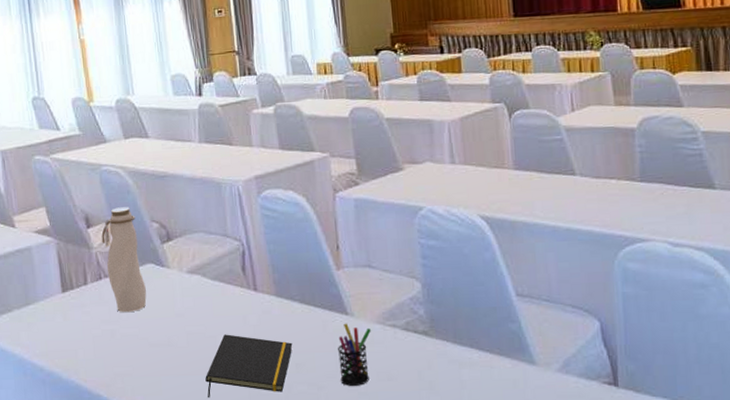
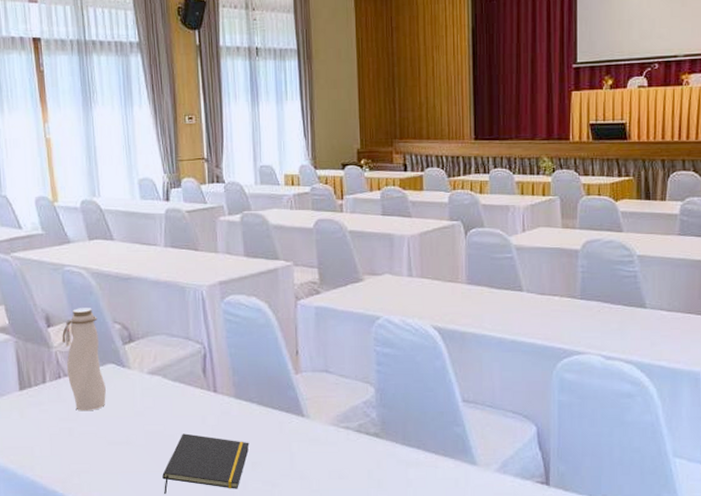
pen holder: present [338,323,371,386] -> none [293,424,325,484]

